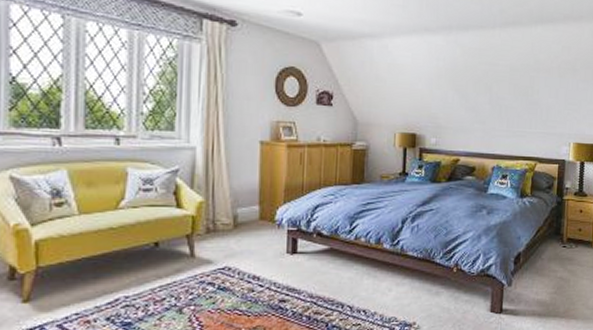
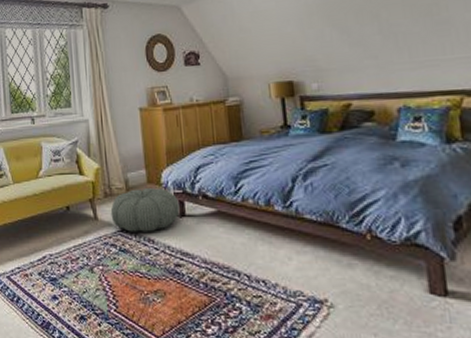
pouf: none [211,225,292,270] -> present [110,188,180,232]

